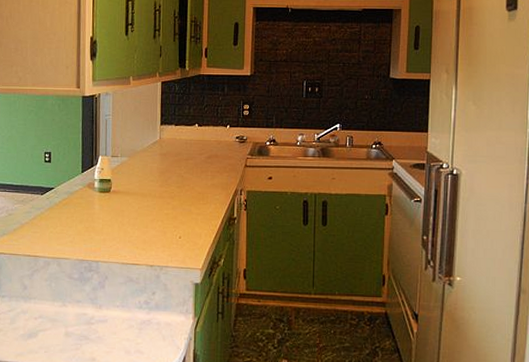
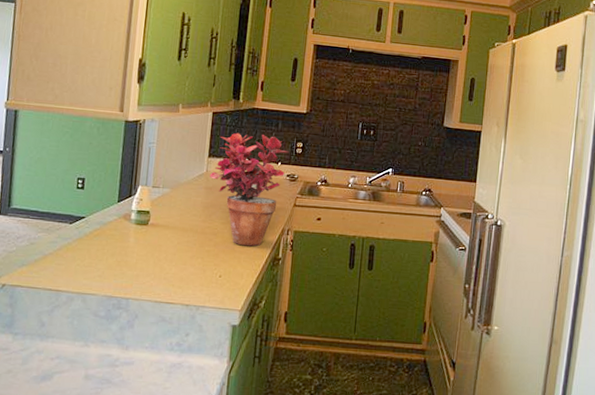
potted plant: none [163,99,236,208] -> present [209,132,289,247]

